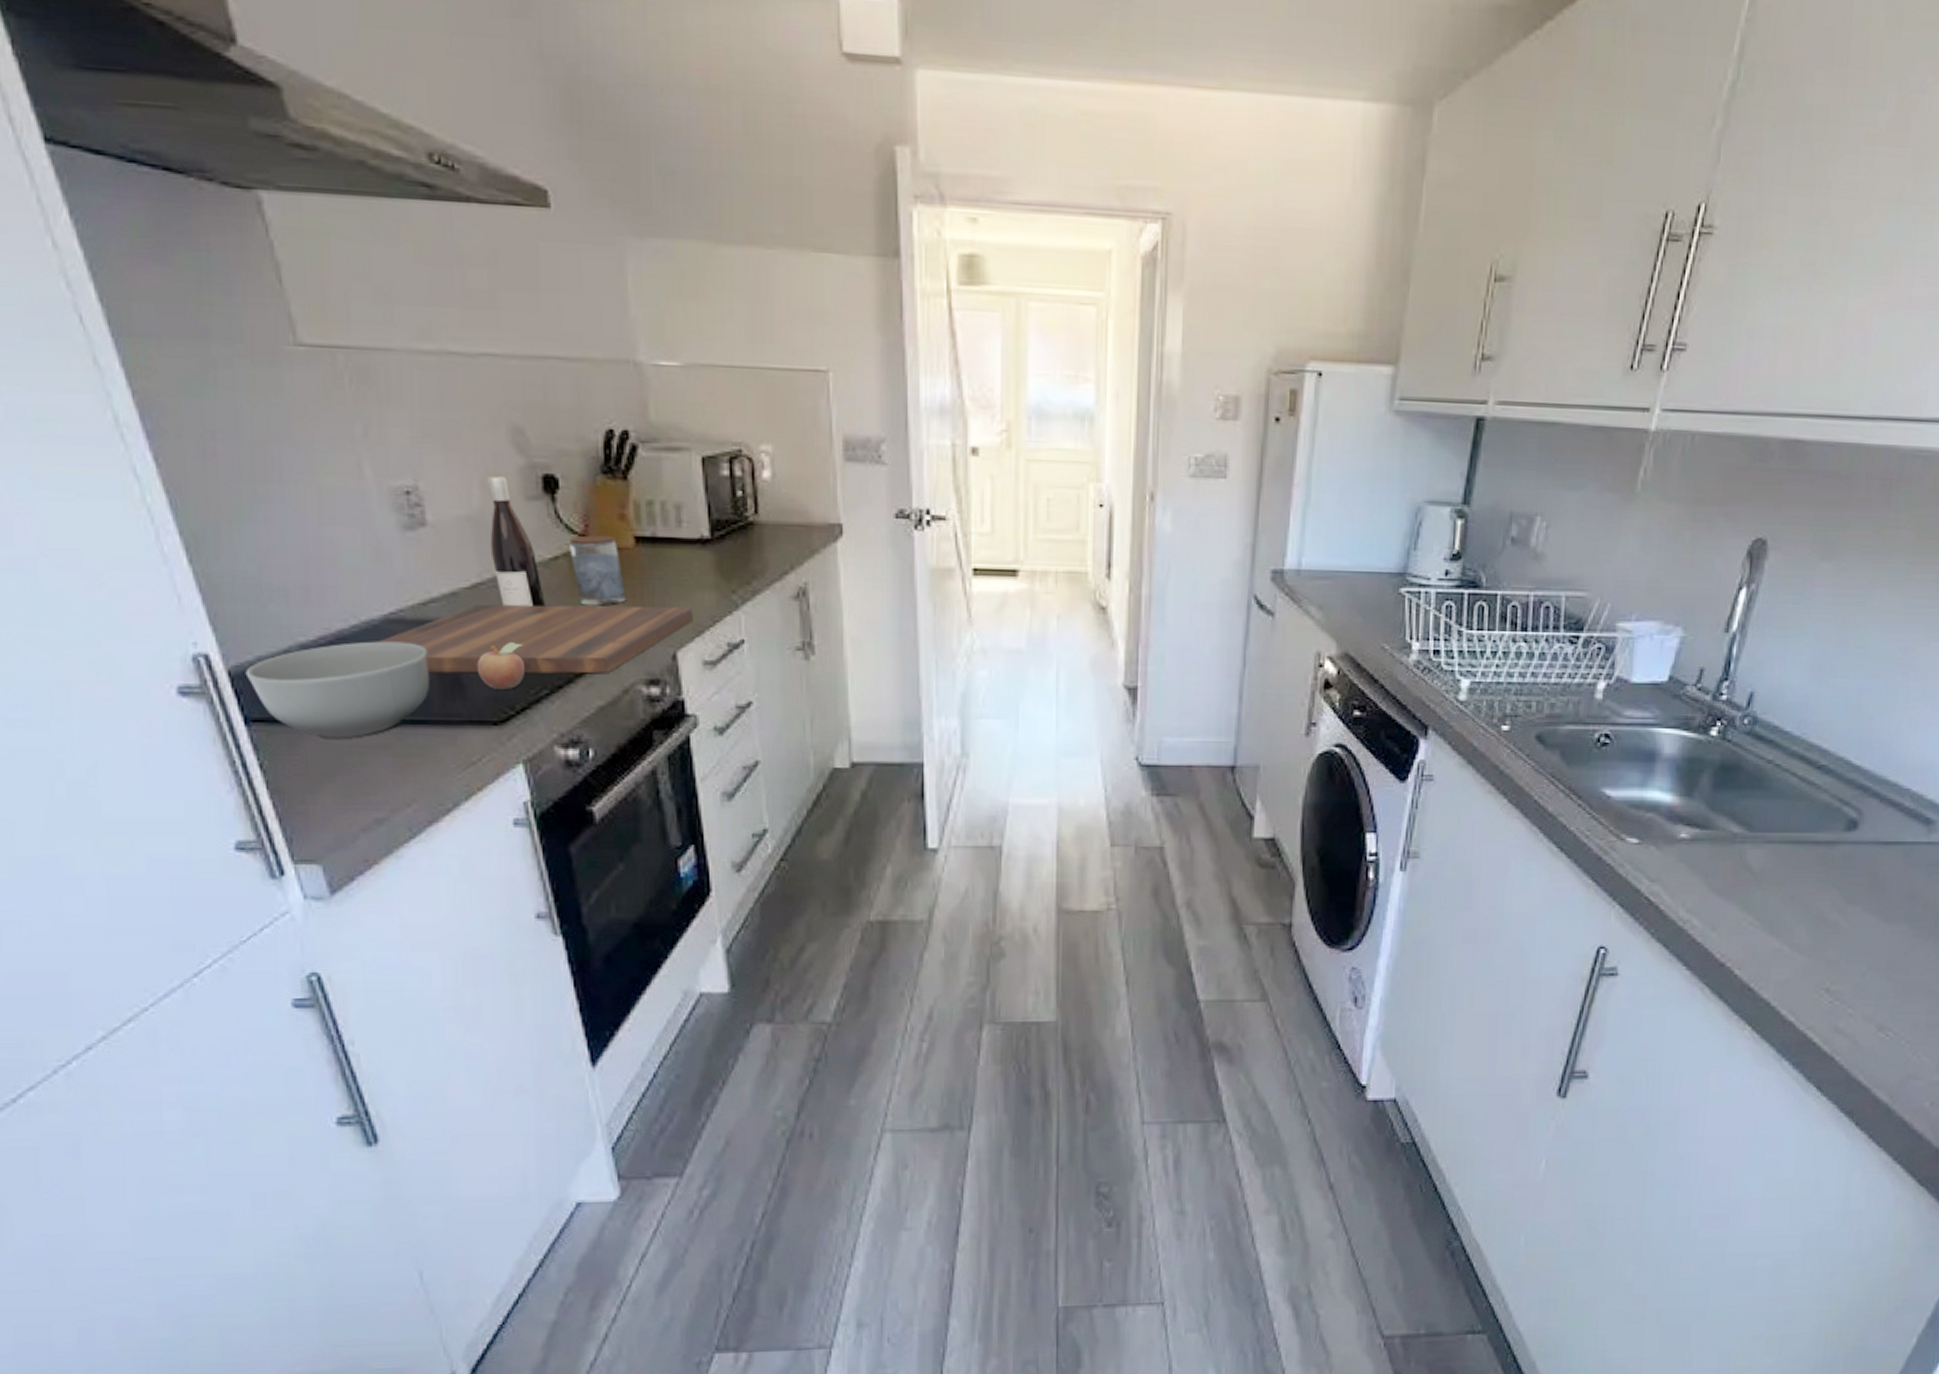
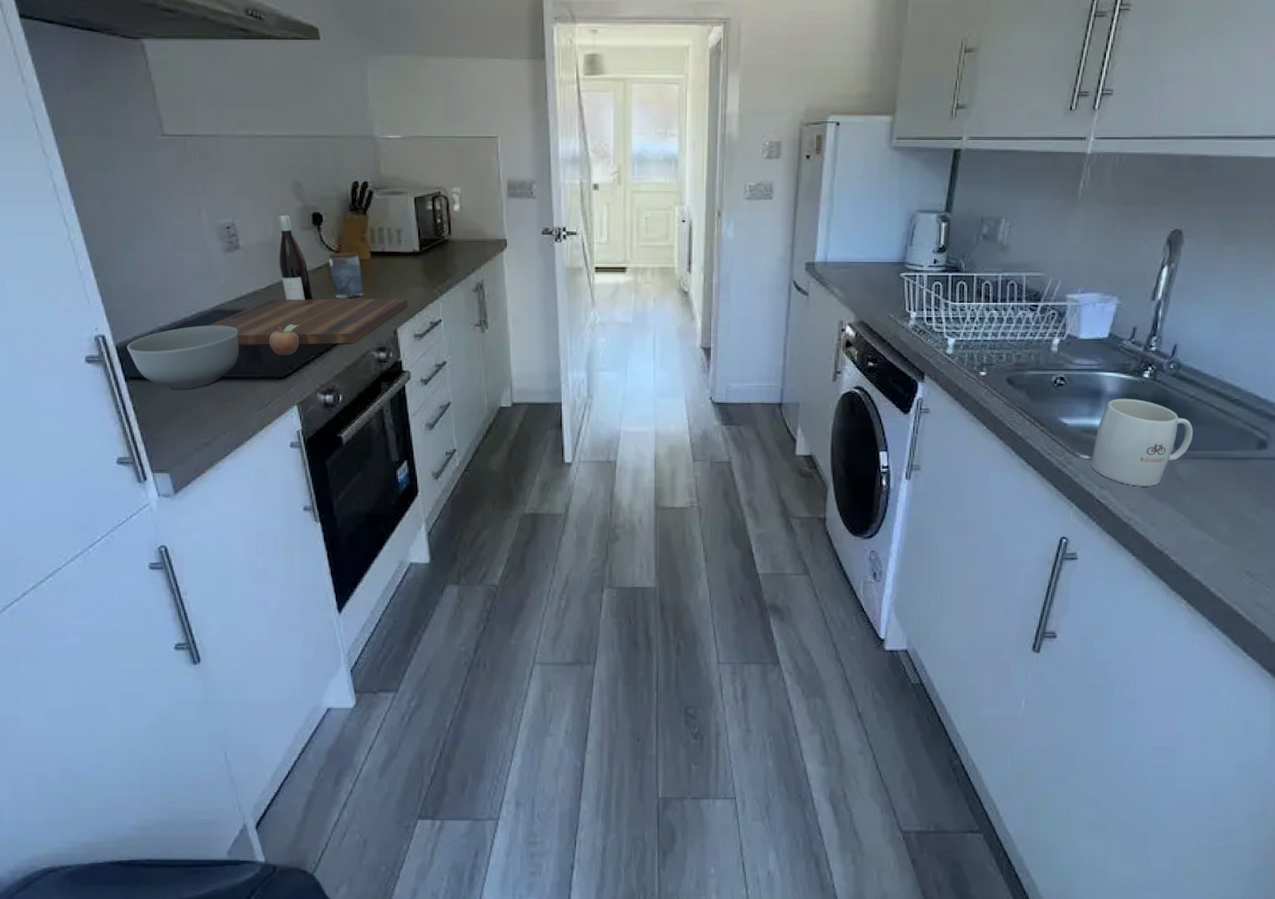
mug: none [1639,763,1770,879] -> present [1091,398,1194,487]

